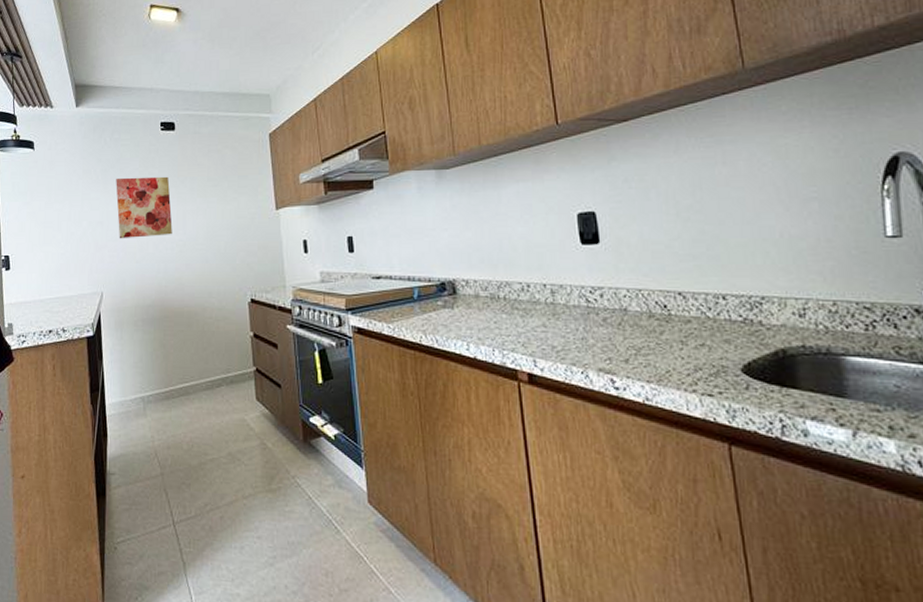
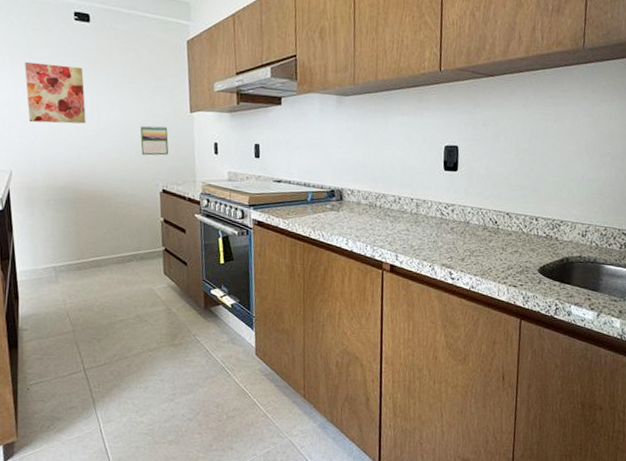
calendar: none [225,227,256,262] -> present [140,125,169,156]

